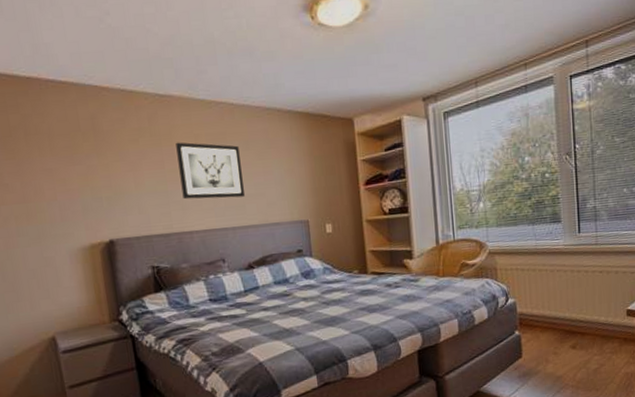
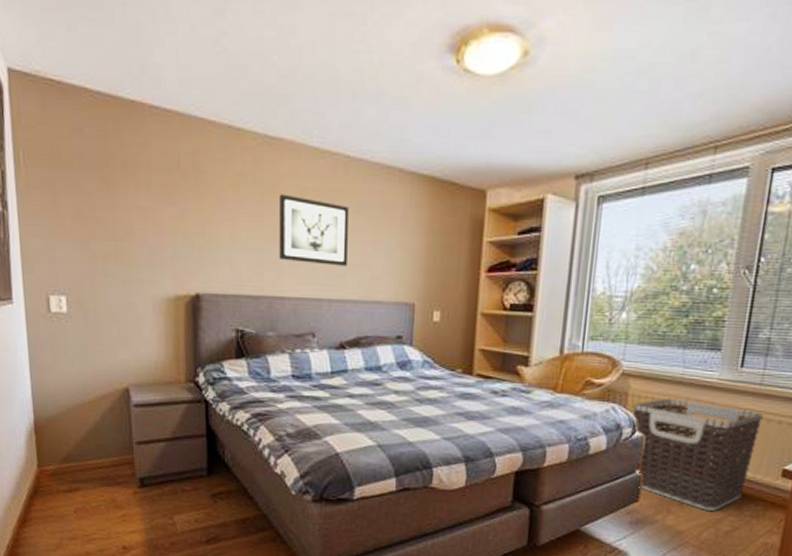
clothes hamper: none [502,266,603,355] -> present [632,398,763,511]

